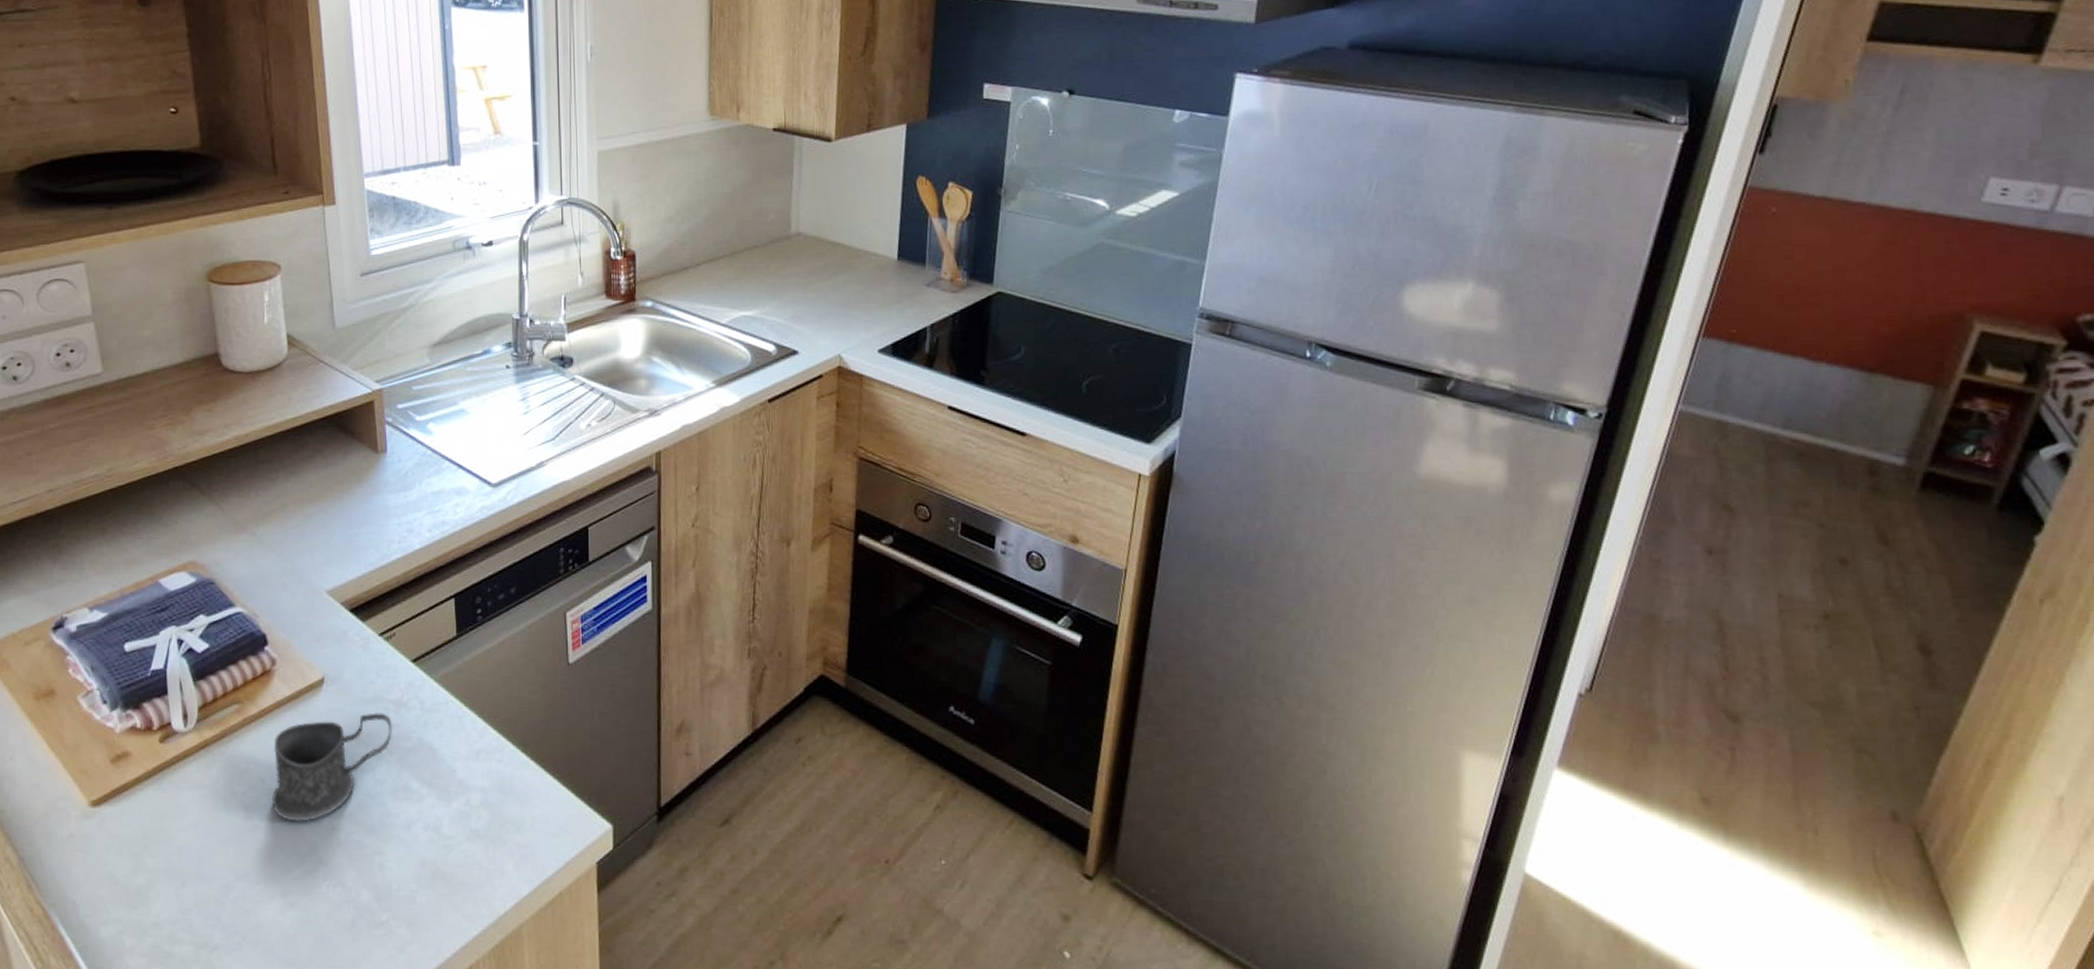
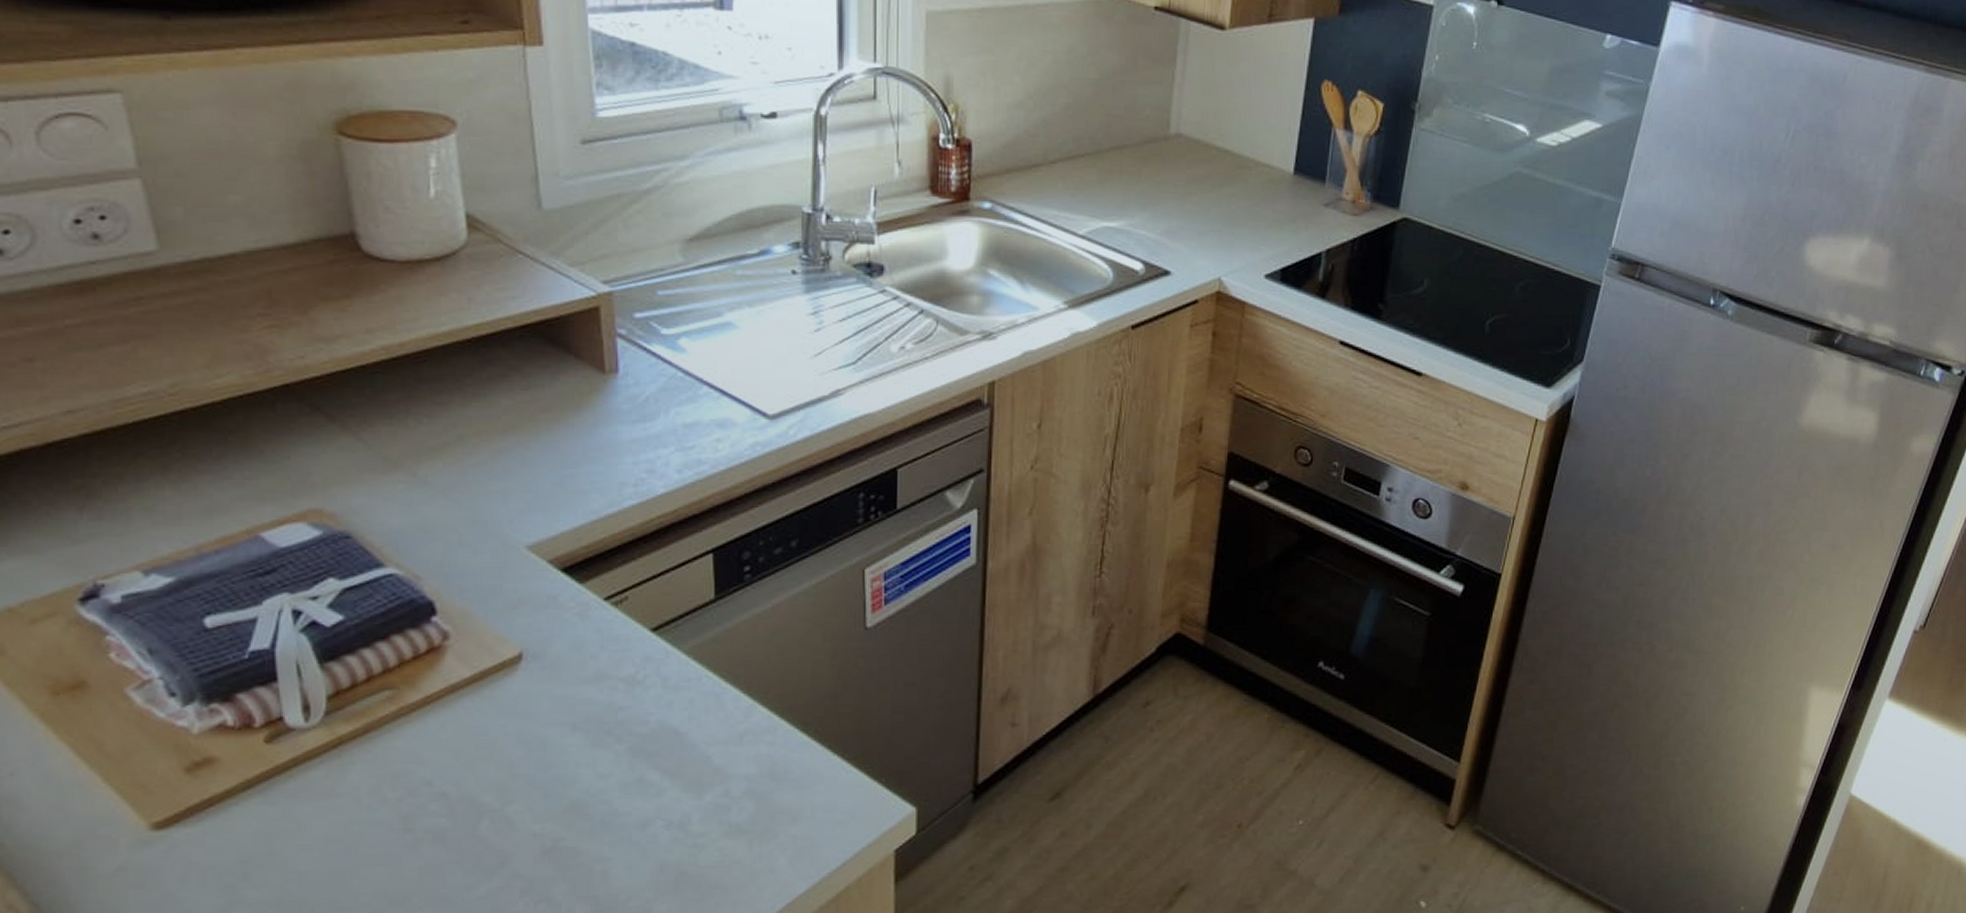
mug: present [273,713,393,822] -> none [444,693,623,830]

